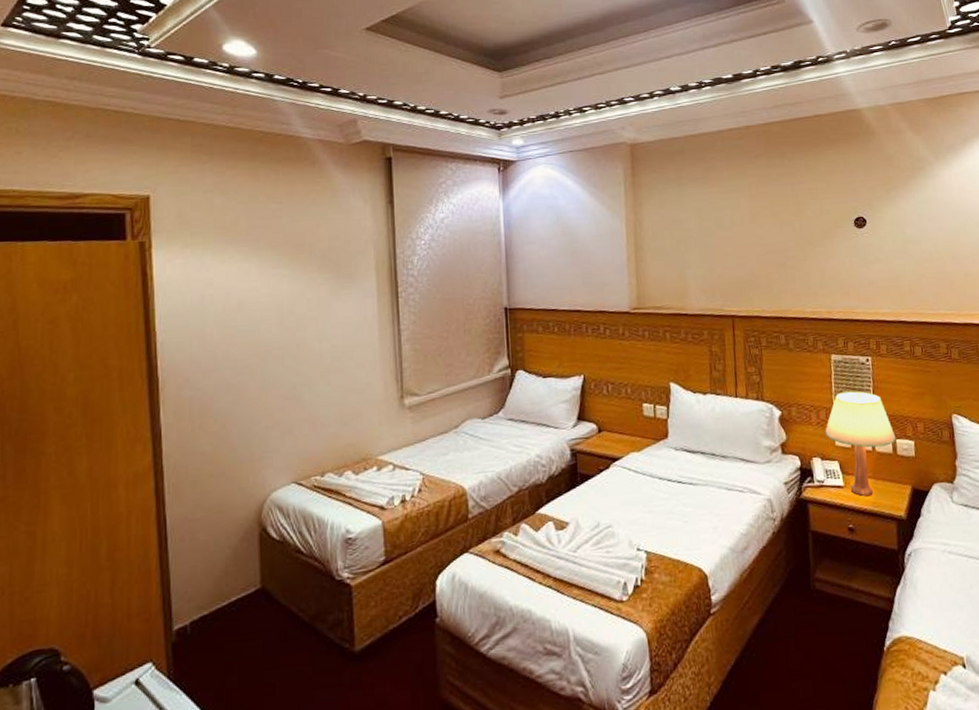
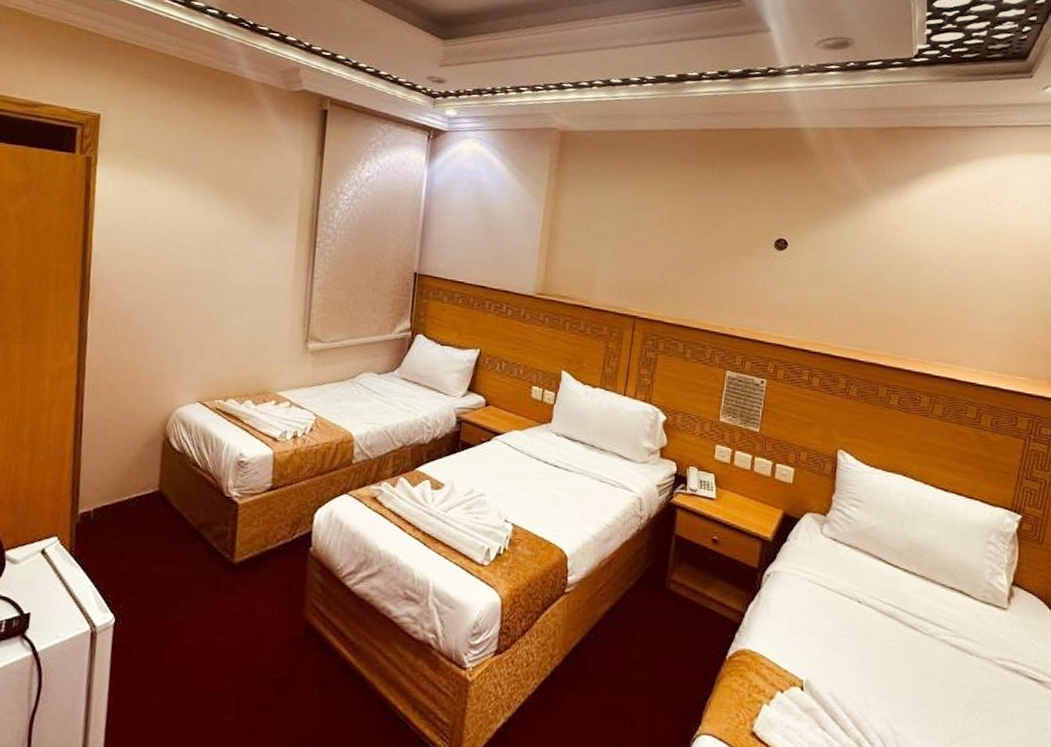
table lamp: present [824,391,896,497] -> none [705,408,777,513]

